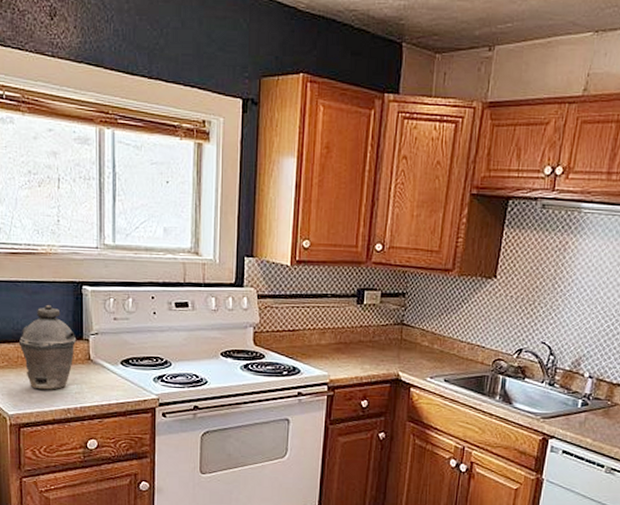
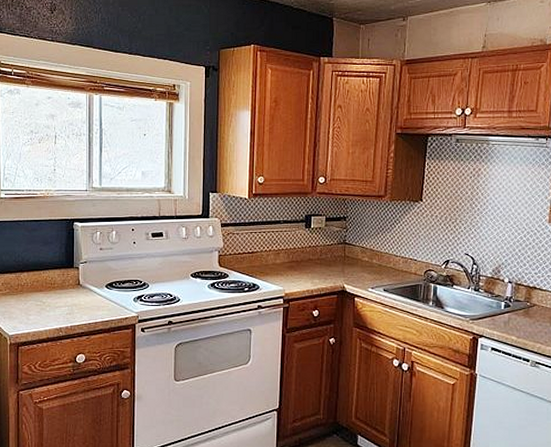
kettle: present [18,304,77,390] -> none [19,239,69,312]

